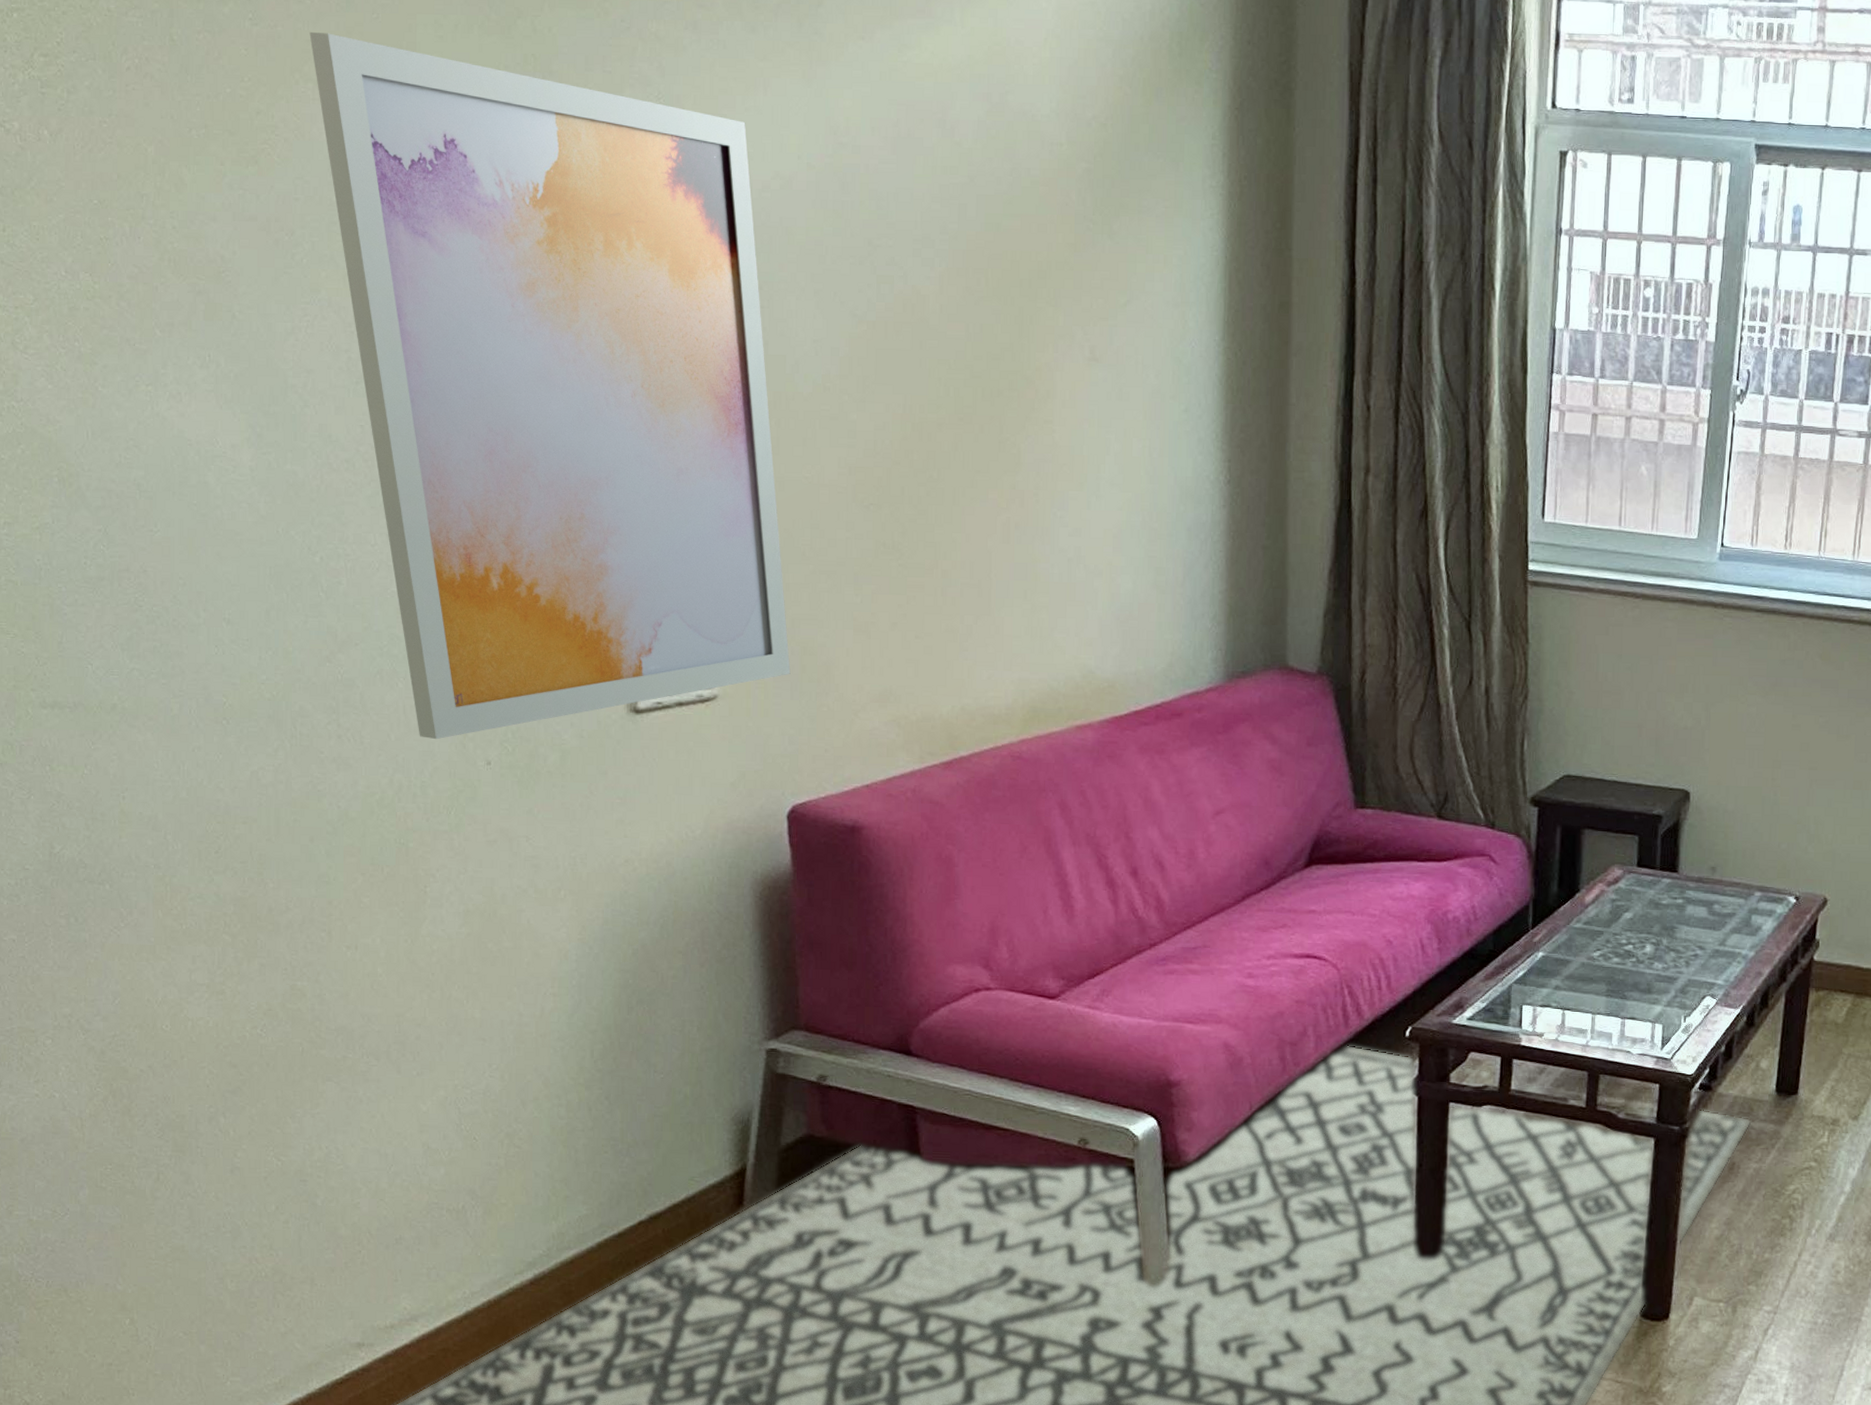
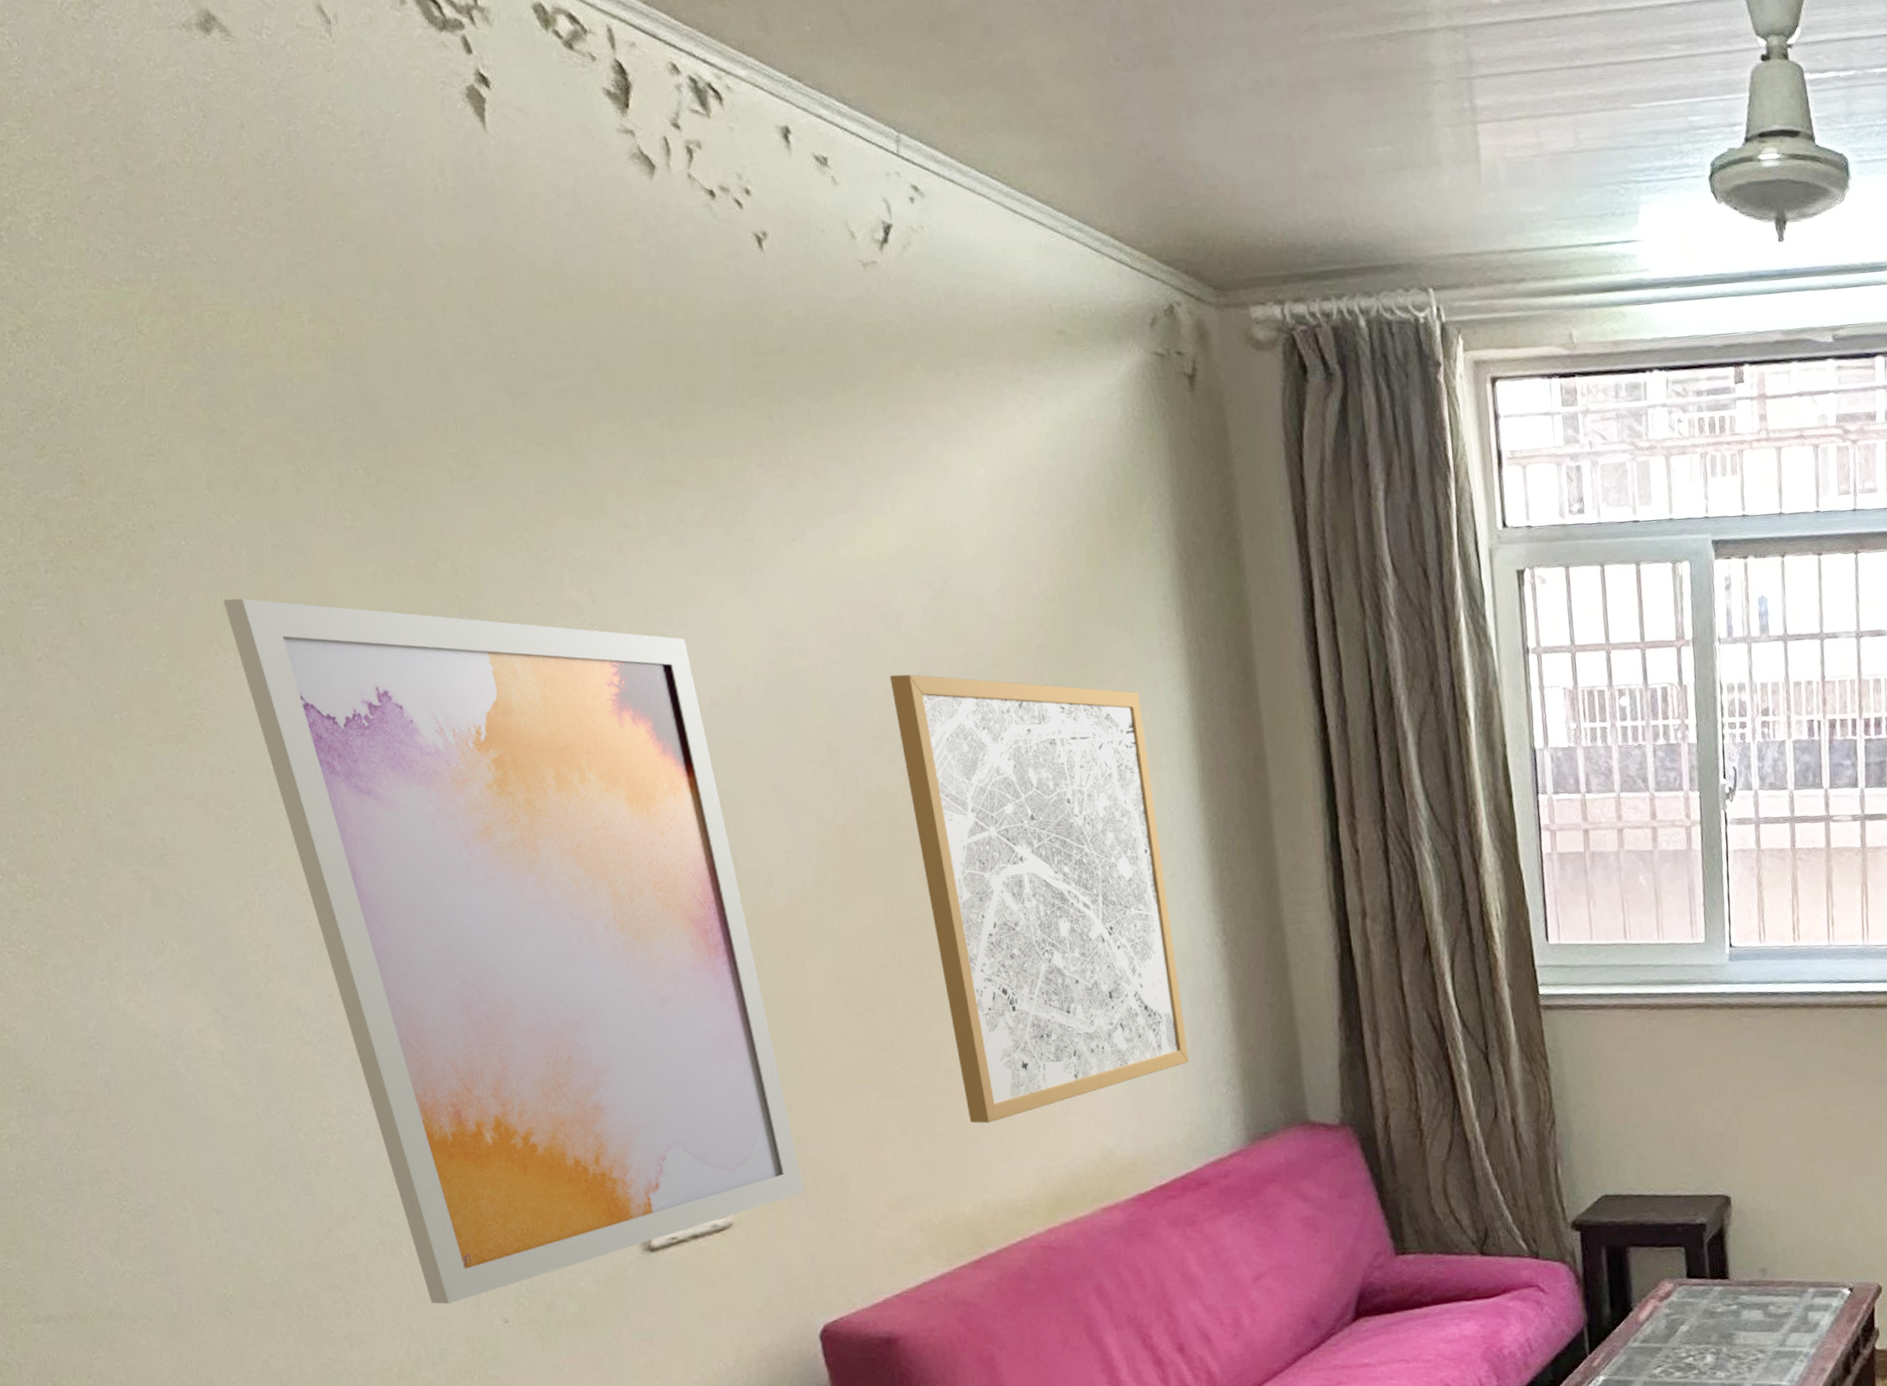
wall art: none [937,182,1179,629] -> present [889,674,1189,1124]

